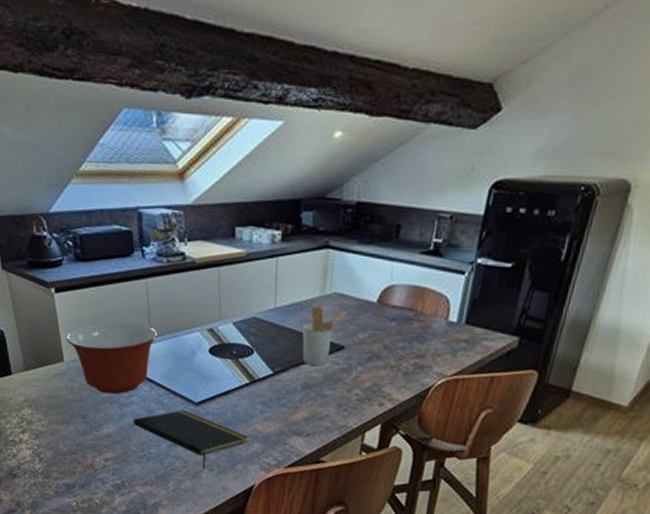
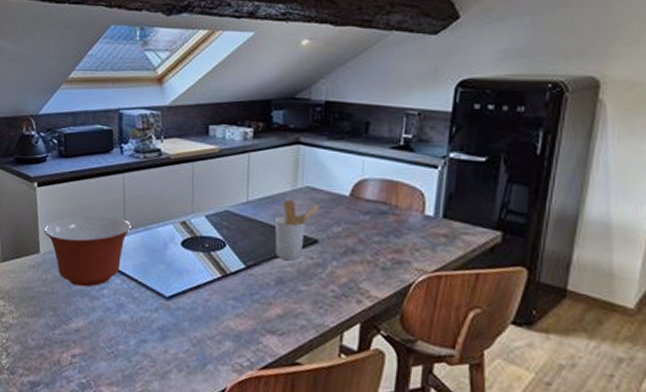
notepad: present [134,410,248,469] -> none [103,304,220,369]

